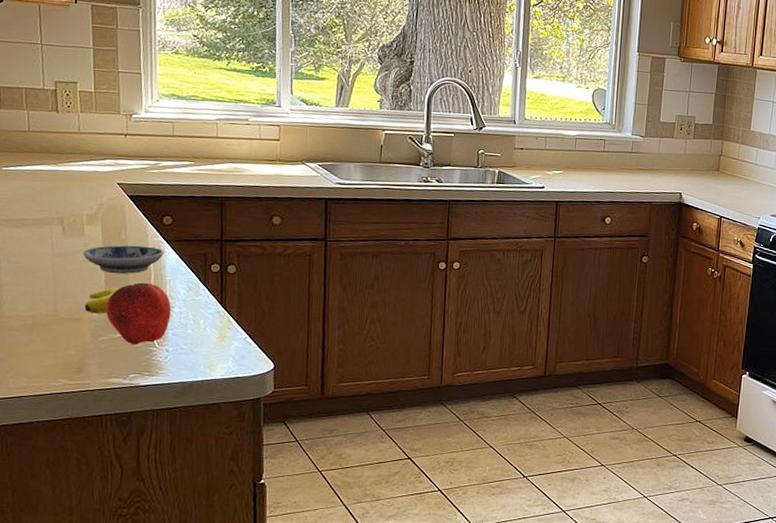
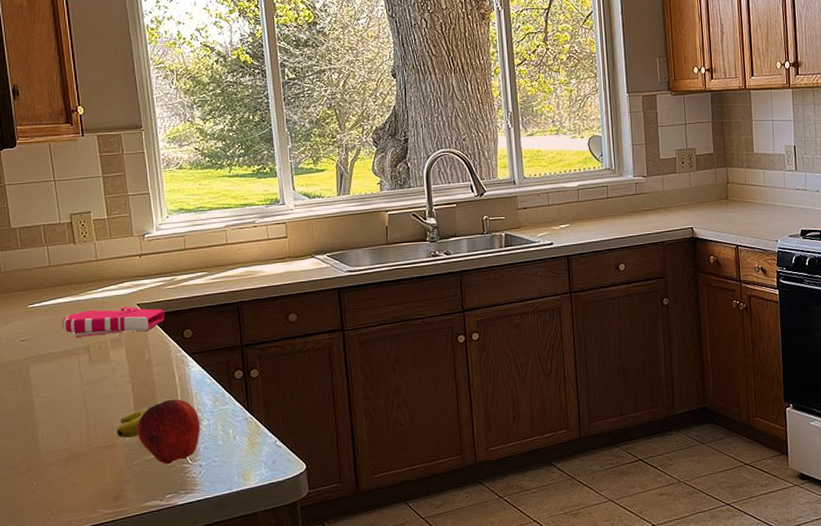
book: none [36,181,146,211] -> present [62,306,165,337]
bowl: present [82,245,164,274] -> none [110,362,188,395]

